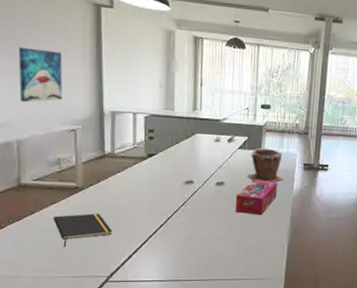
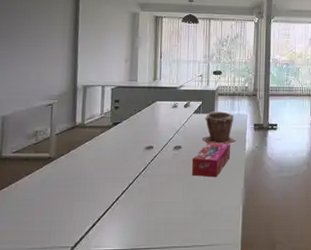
wall art: present [18,47,63,103] -> none [8,35,45,82]
notepad: present [52,213,113,247] -> none [26,182,79,217]

